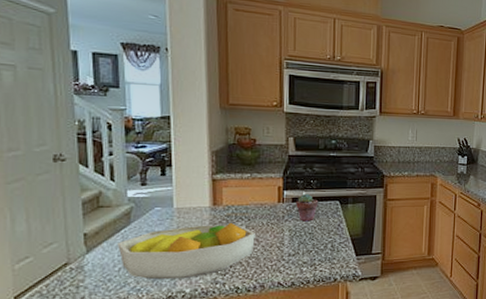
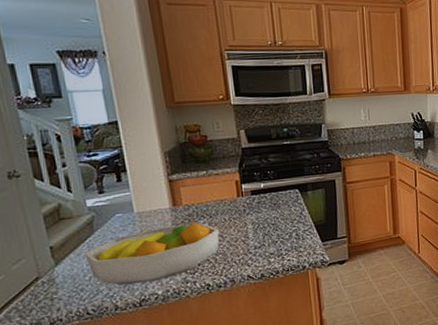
potted succulent: present [296,194,319,222] -> none [255,185,278,214]

